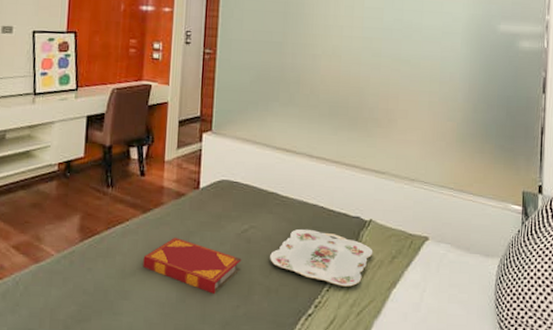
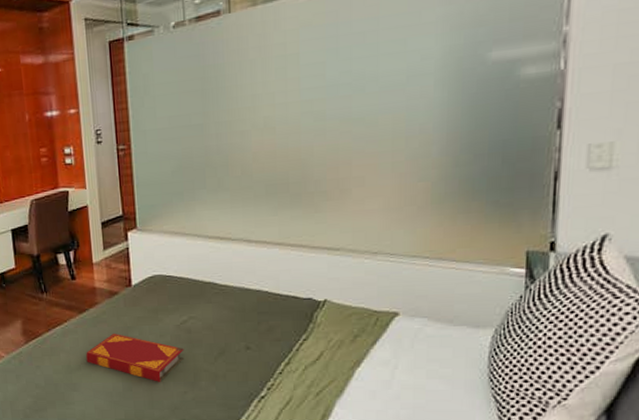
serving tray: present [270,228,373,287] -> none [214,315,331,368]

